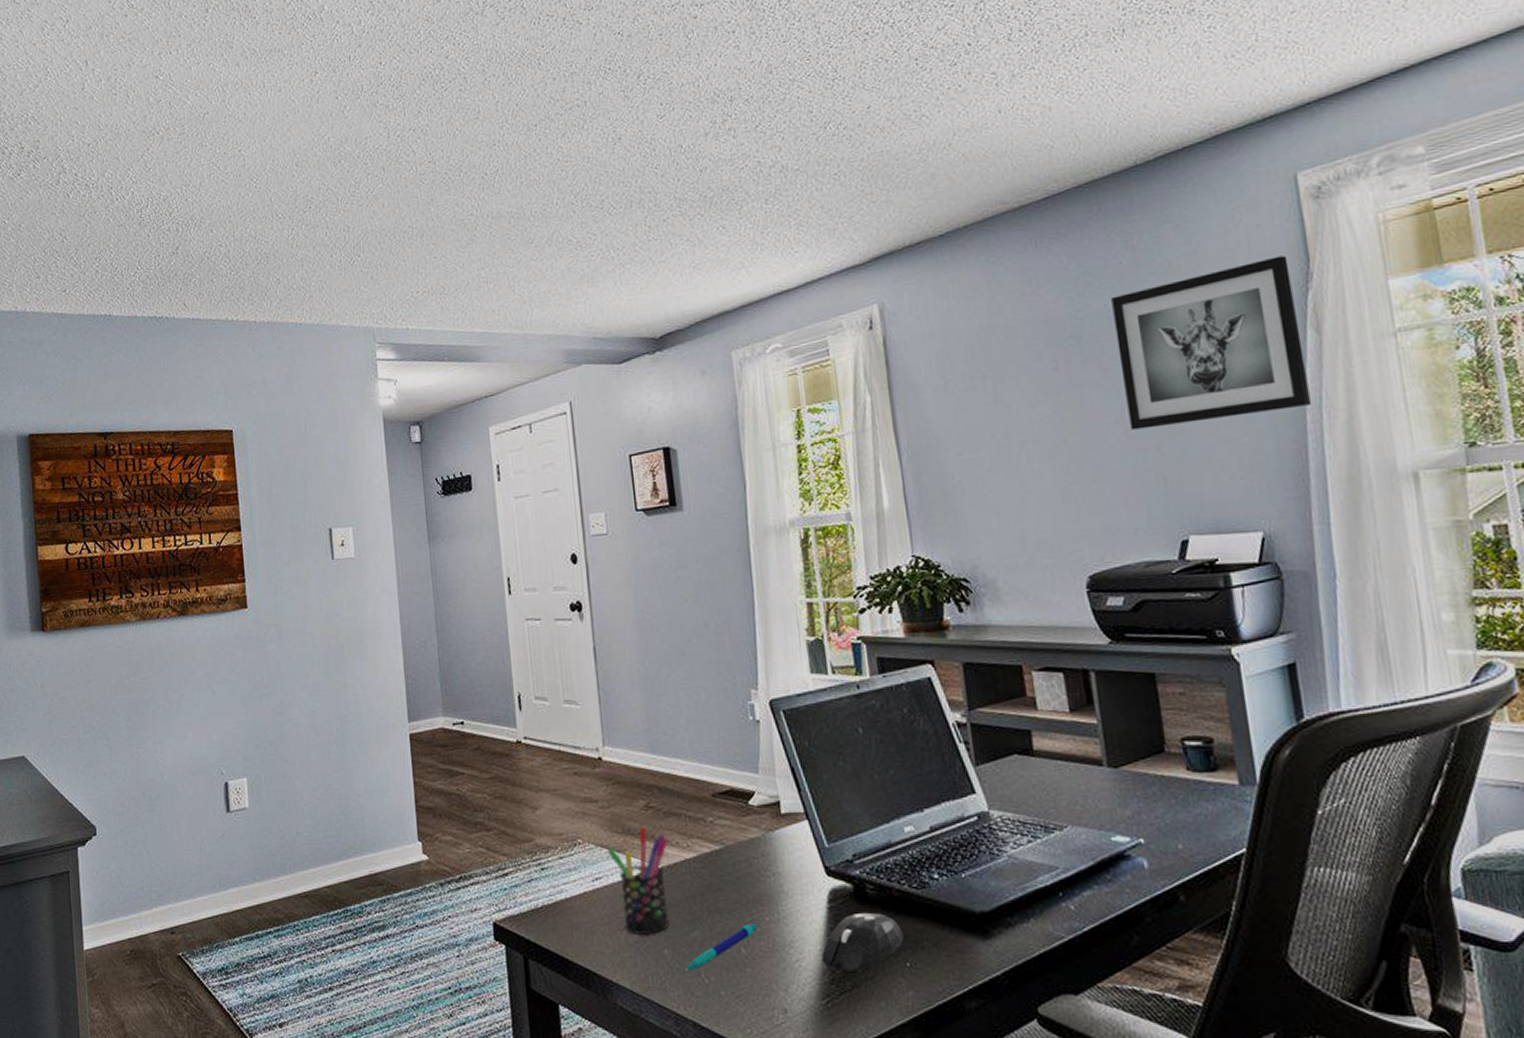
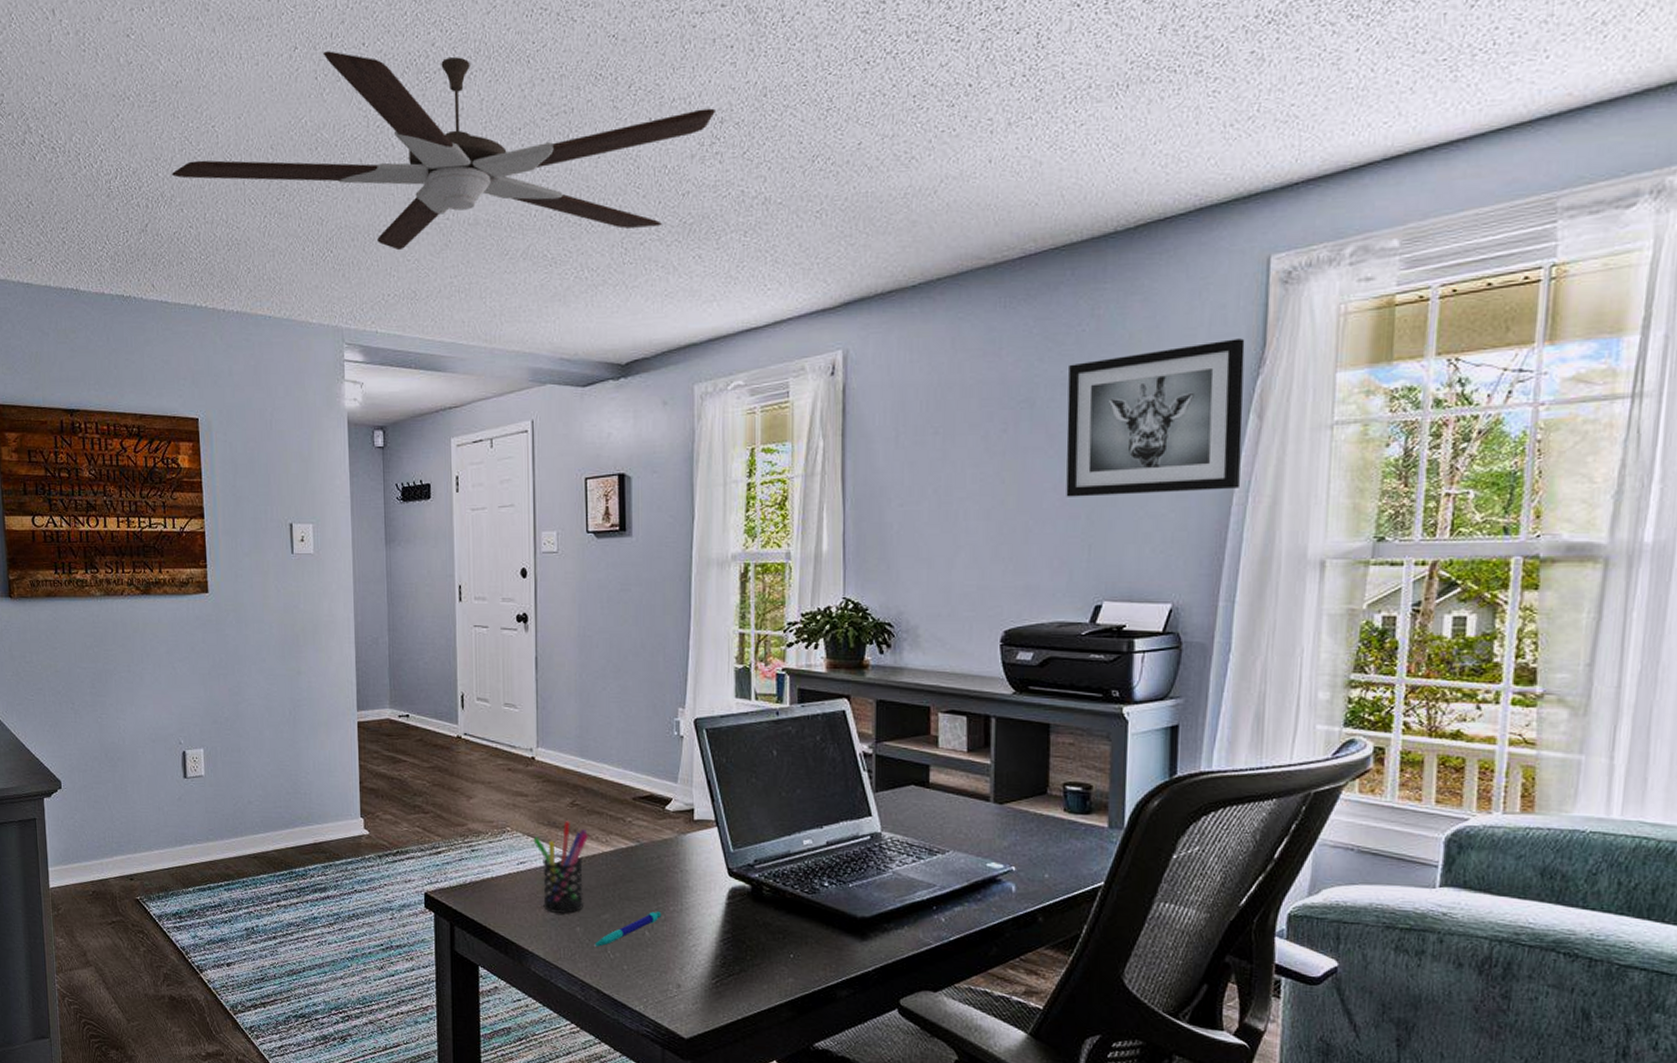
ceiling fan: none [200,65,724,249] -> present [171,51,715,251]
mouse: present [821,912,904,973] -> none [716,909,791,960]

